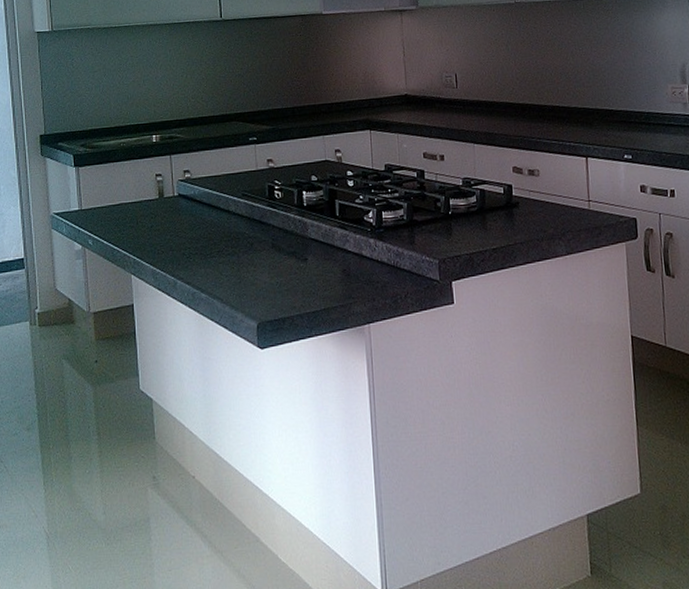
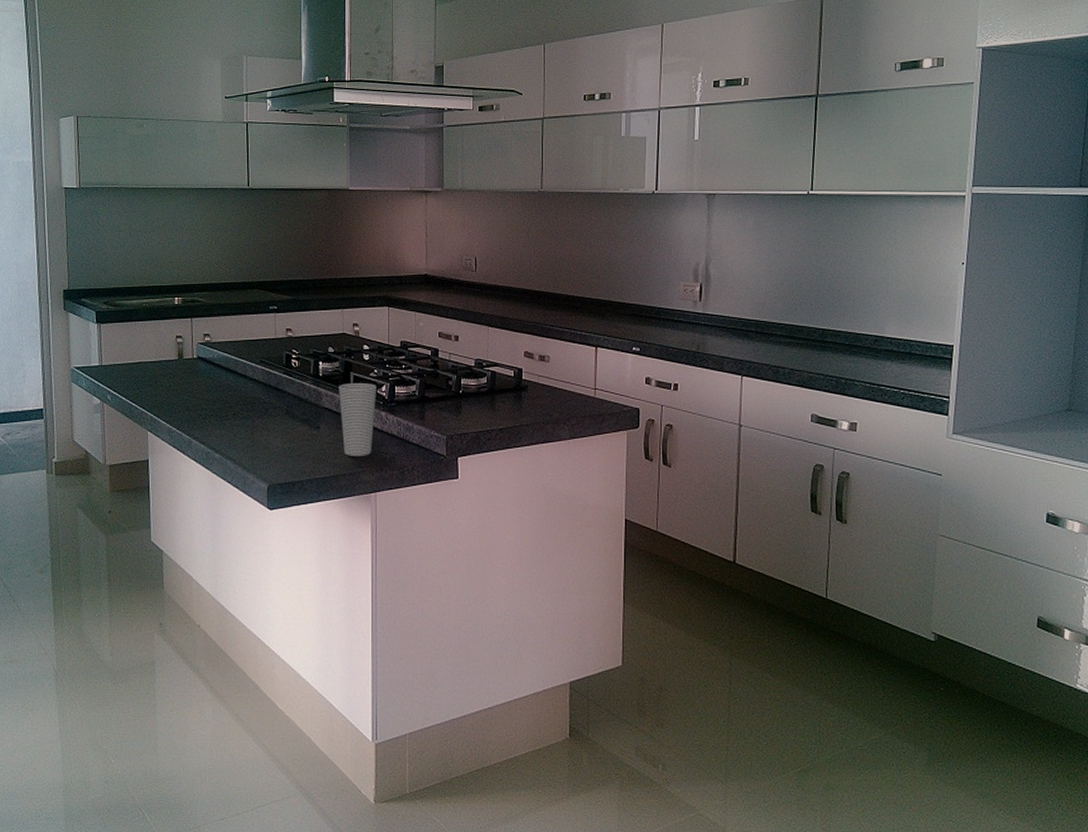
cup: none [324,209,364,287] -> present [339,382,376,456]

